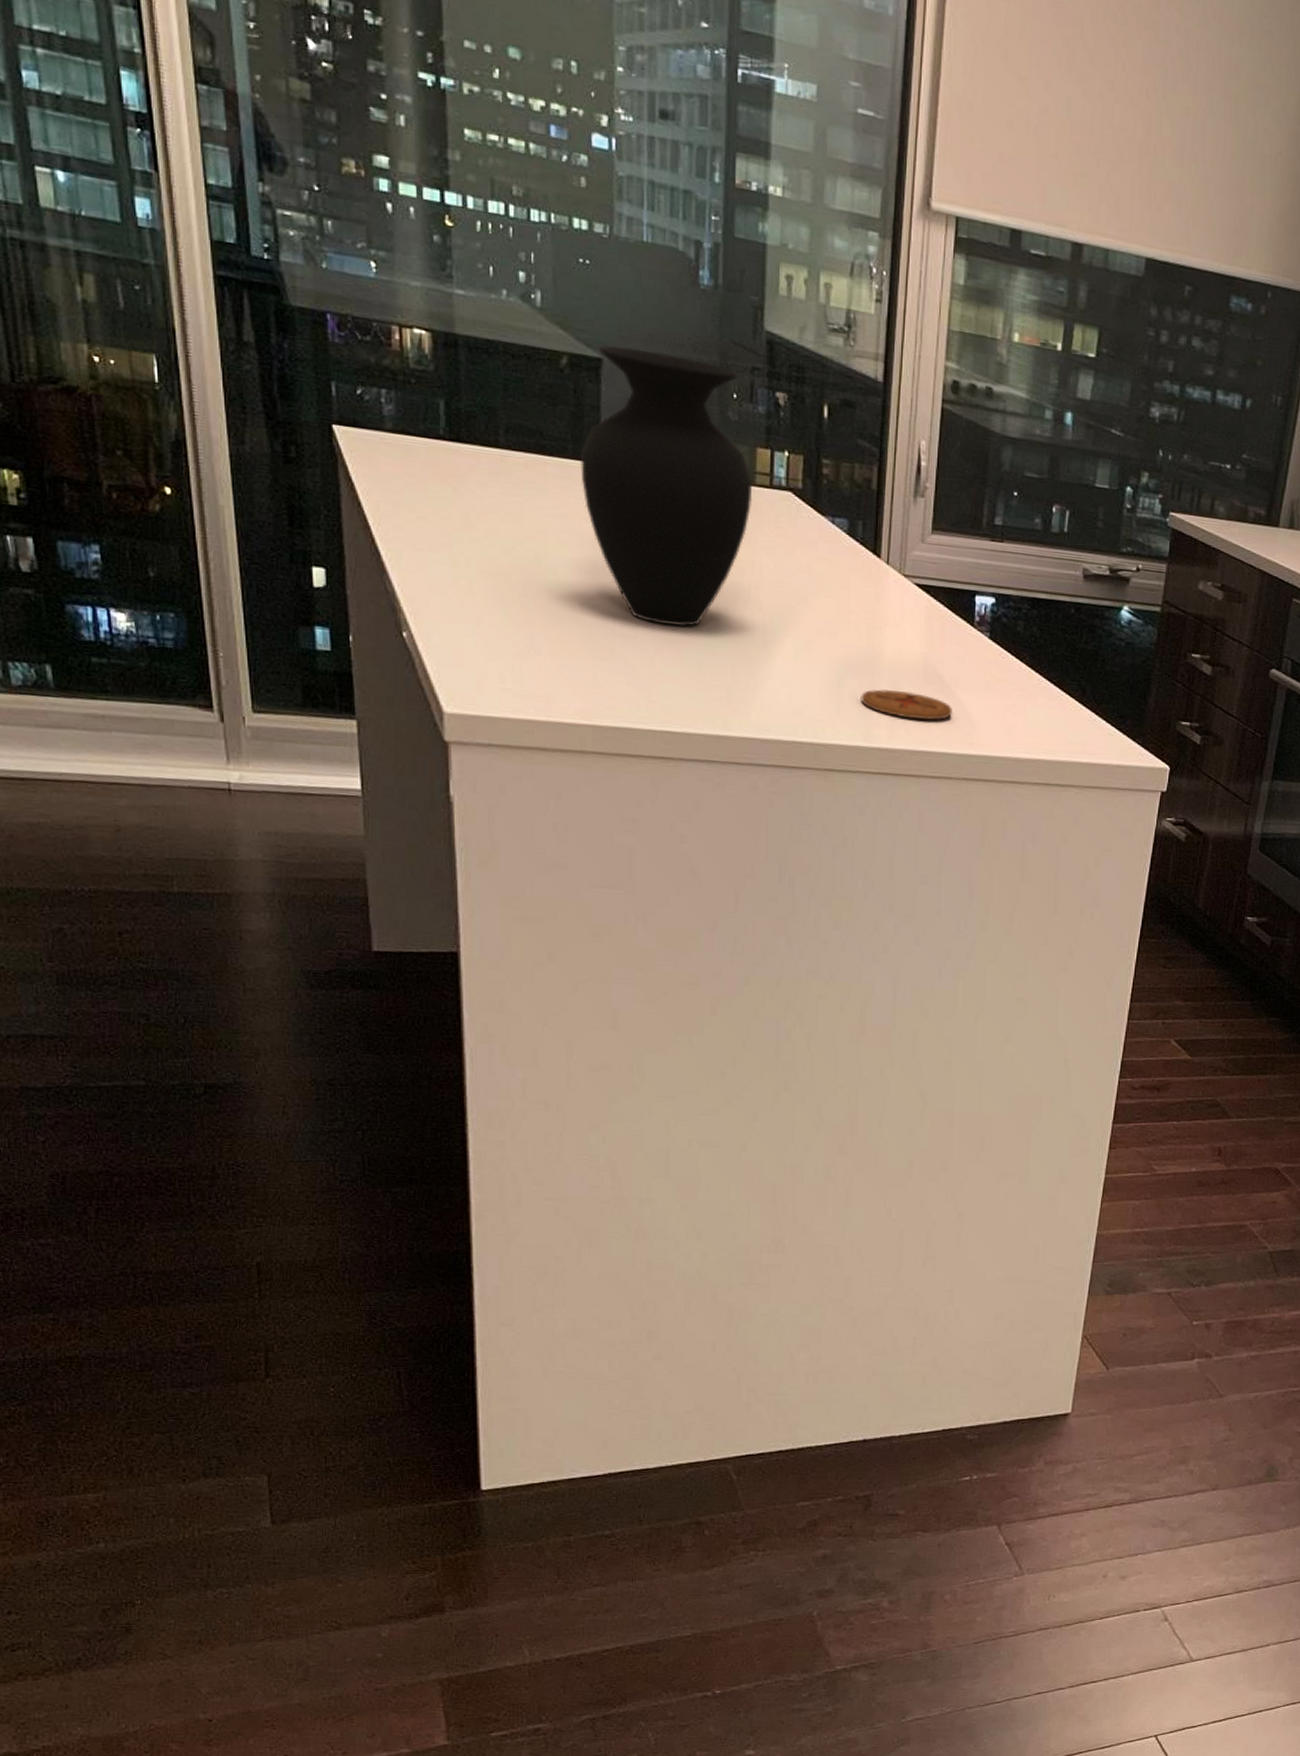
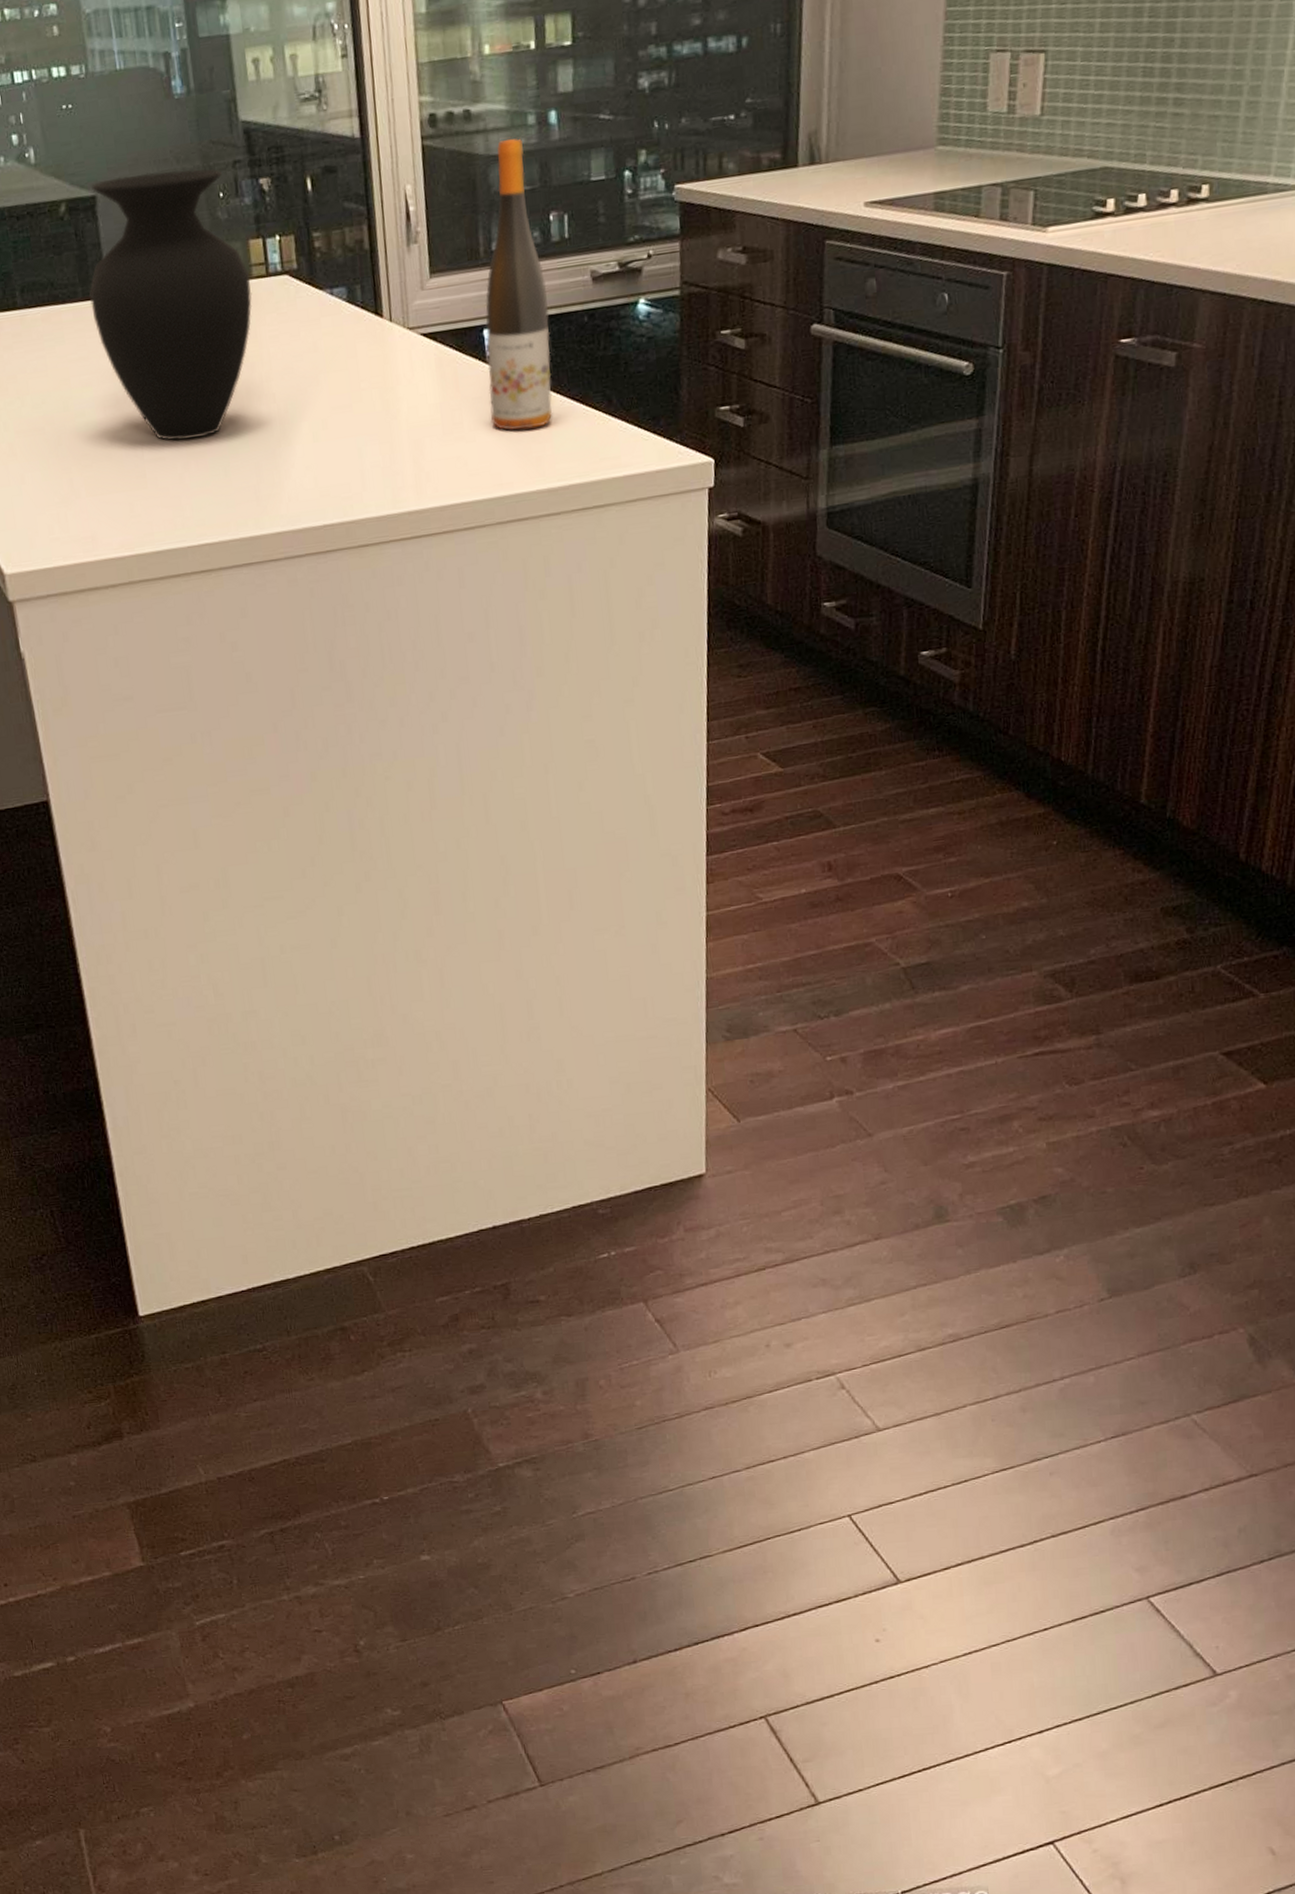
coaster: present [861,688,953,720] -> none [383,446,478,476]
wine bottle: none [971,425,1041,700] -> present [485,138,553,431]

